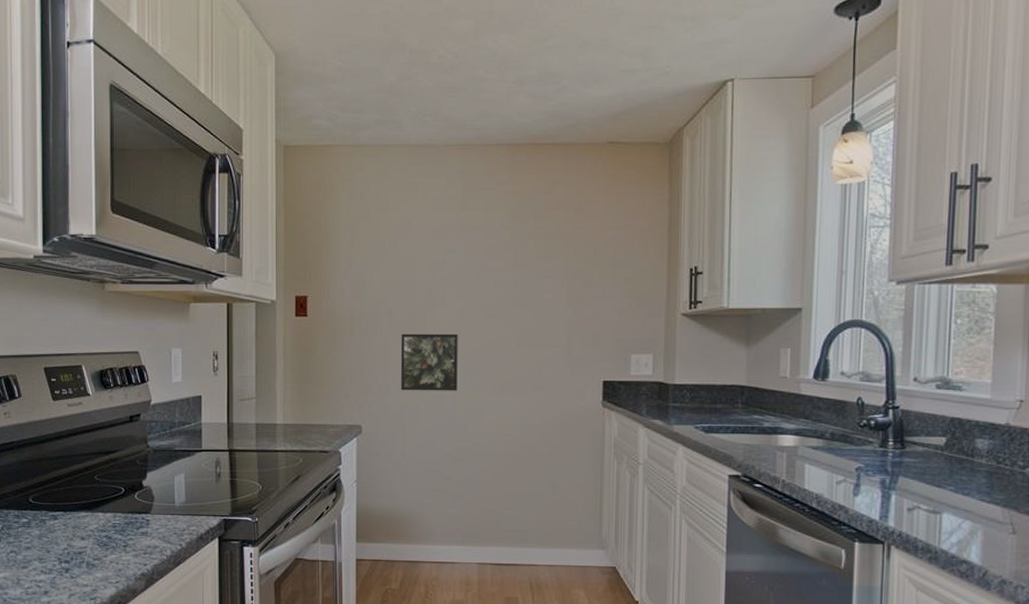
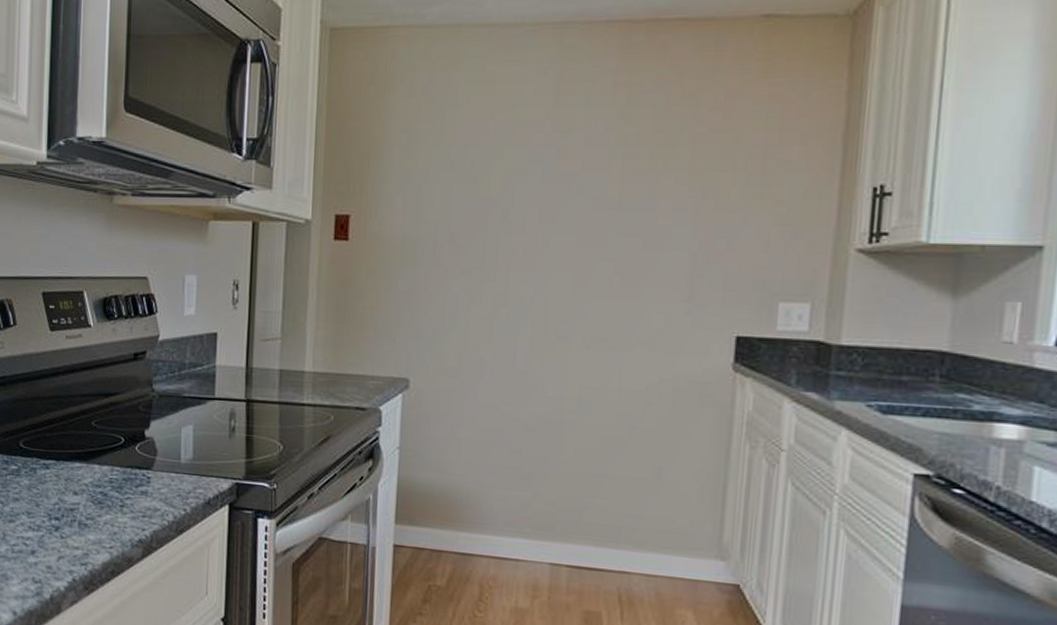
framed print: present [401,333,458,391] -> none [462,265,540,341]

